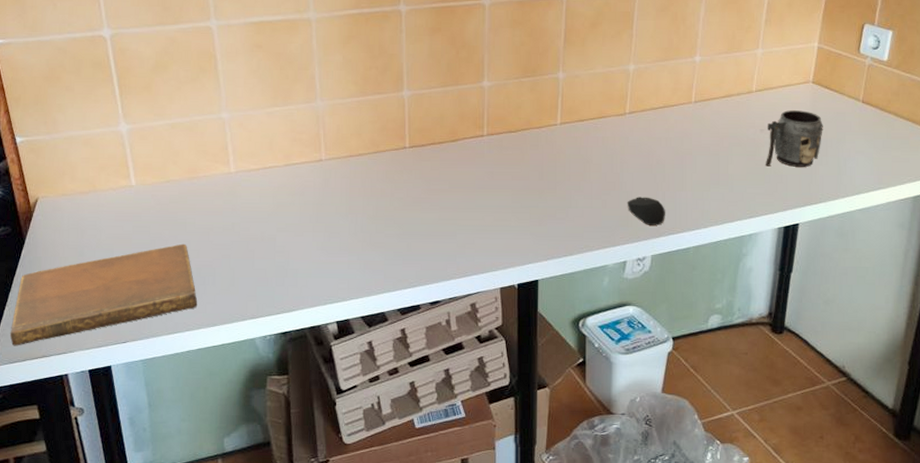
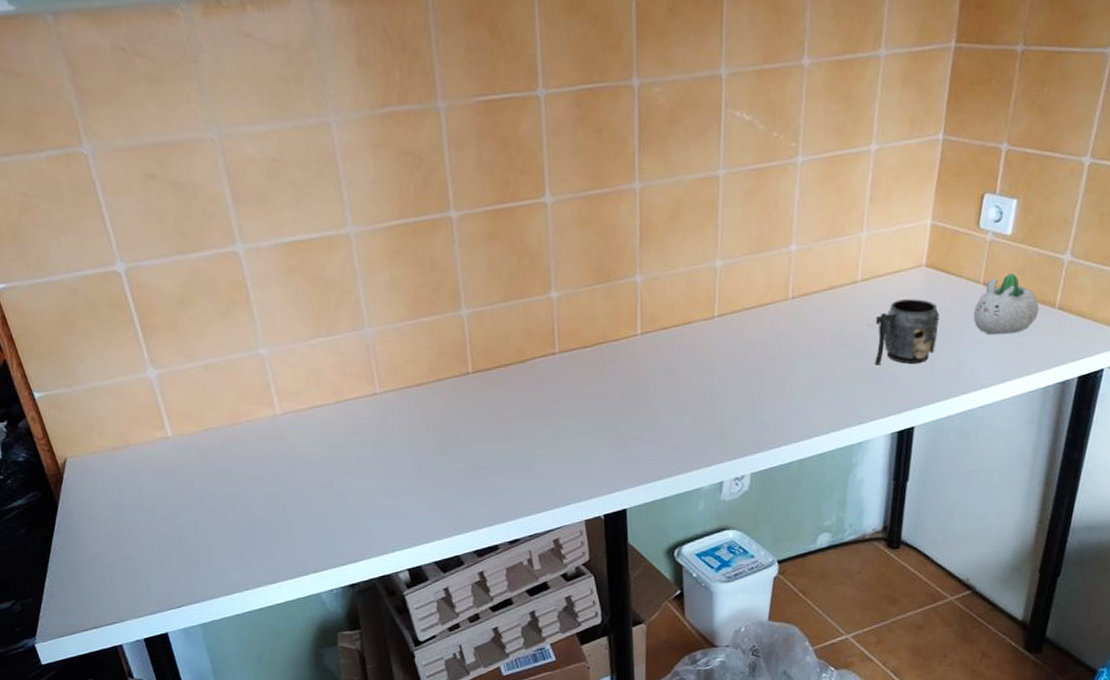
notebook: present [9,243,198,346] -> none [54,496,255,619]
computer mouse: present [627,197,665,225] -> none [720,409,764,440]
succulent planter: none [854,94,910,147] -> present [974,273,1039,335]

